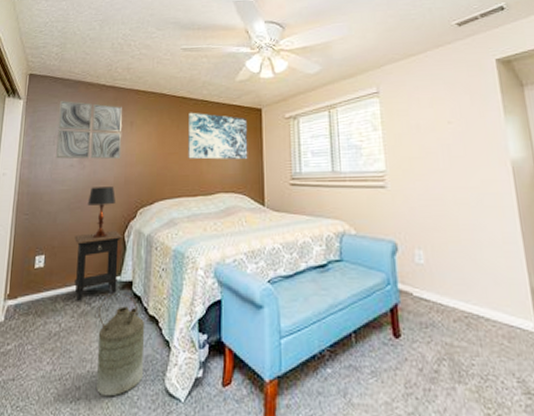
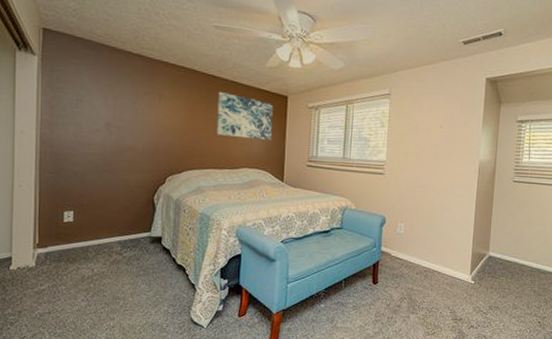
wall art: present [56,101,123,160] -> none [80,63,152,129]
side table: present [74,231,123,301] -> none [104,194,153,252]
table lamp: present [87,186,116,239] -> none [116,152,145,200]
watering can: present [97,292,145,397] -> none [129,245,174,325]

